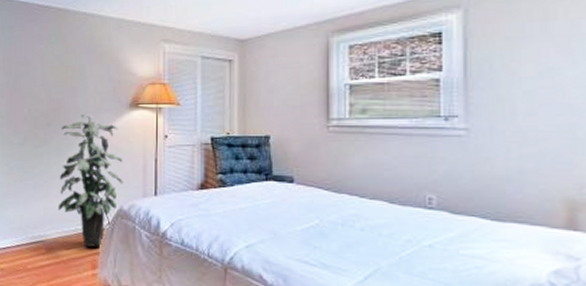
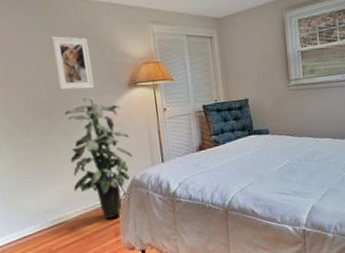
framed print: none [61,49,95,105] -> present [51,35,95,91]

